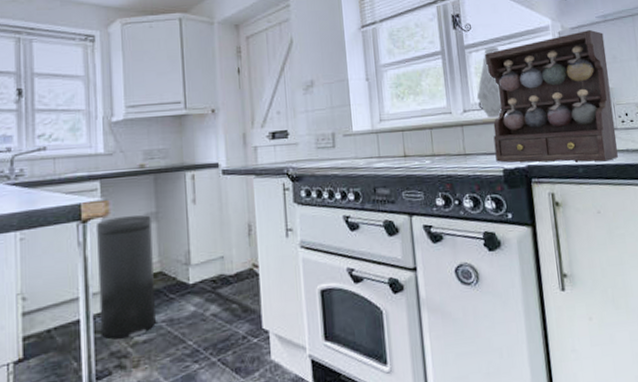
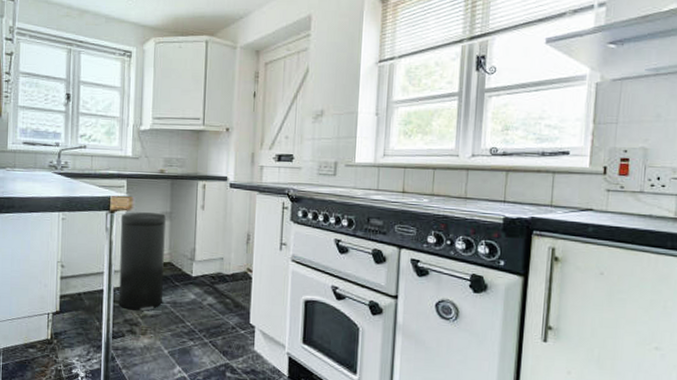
vase: present [476,47,502,118] -> none [488,93,523,165]
spice rack: present [485,29,618,163] -> none [498,82,651,224]

